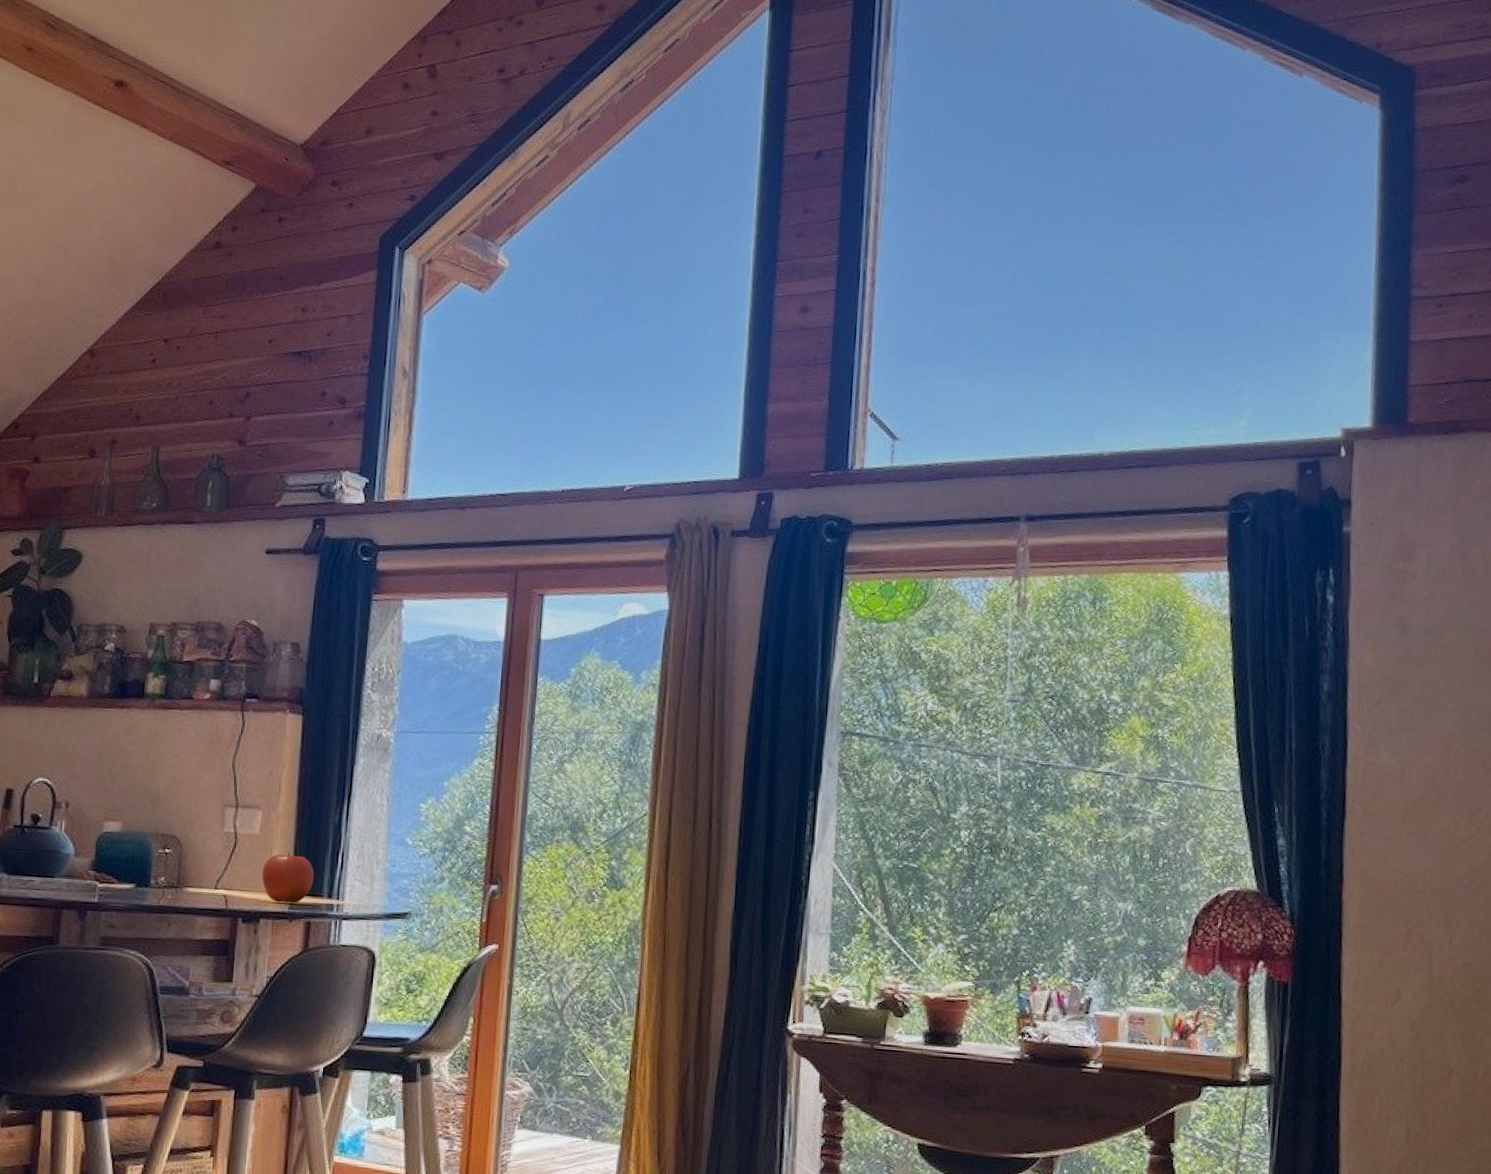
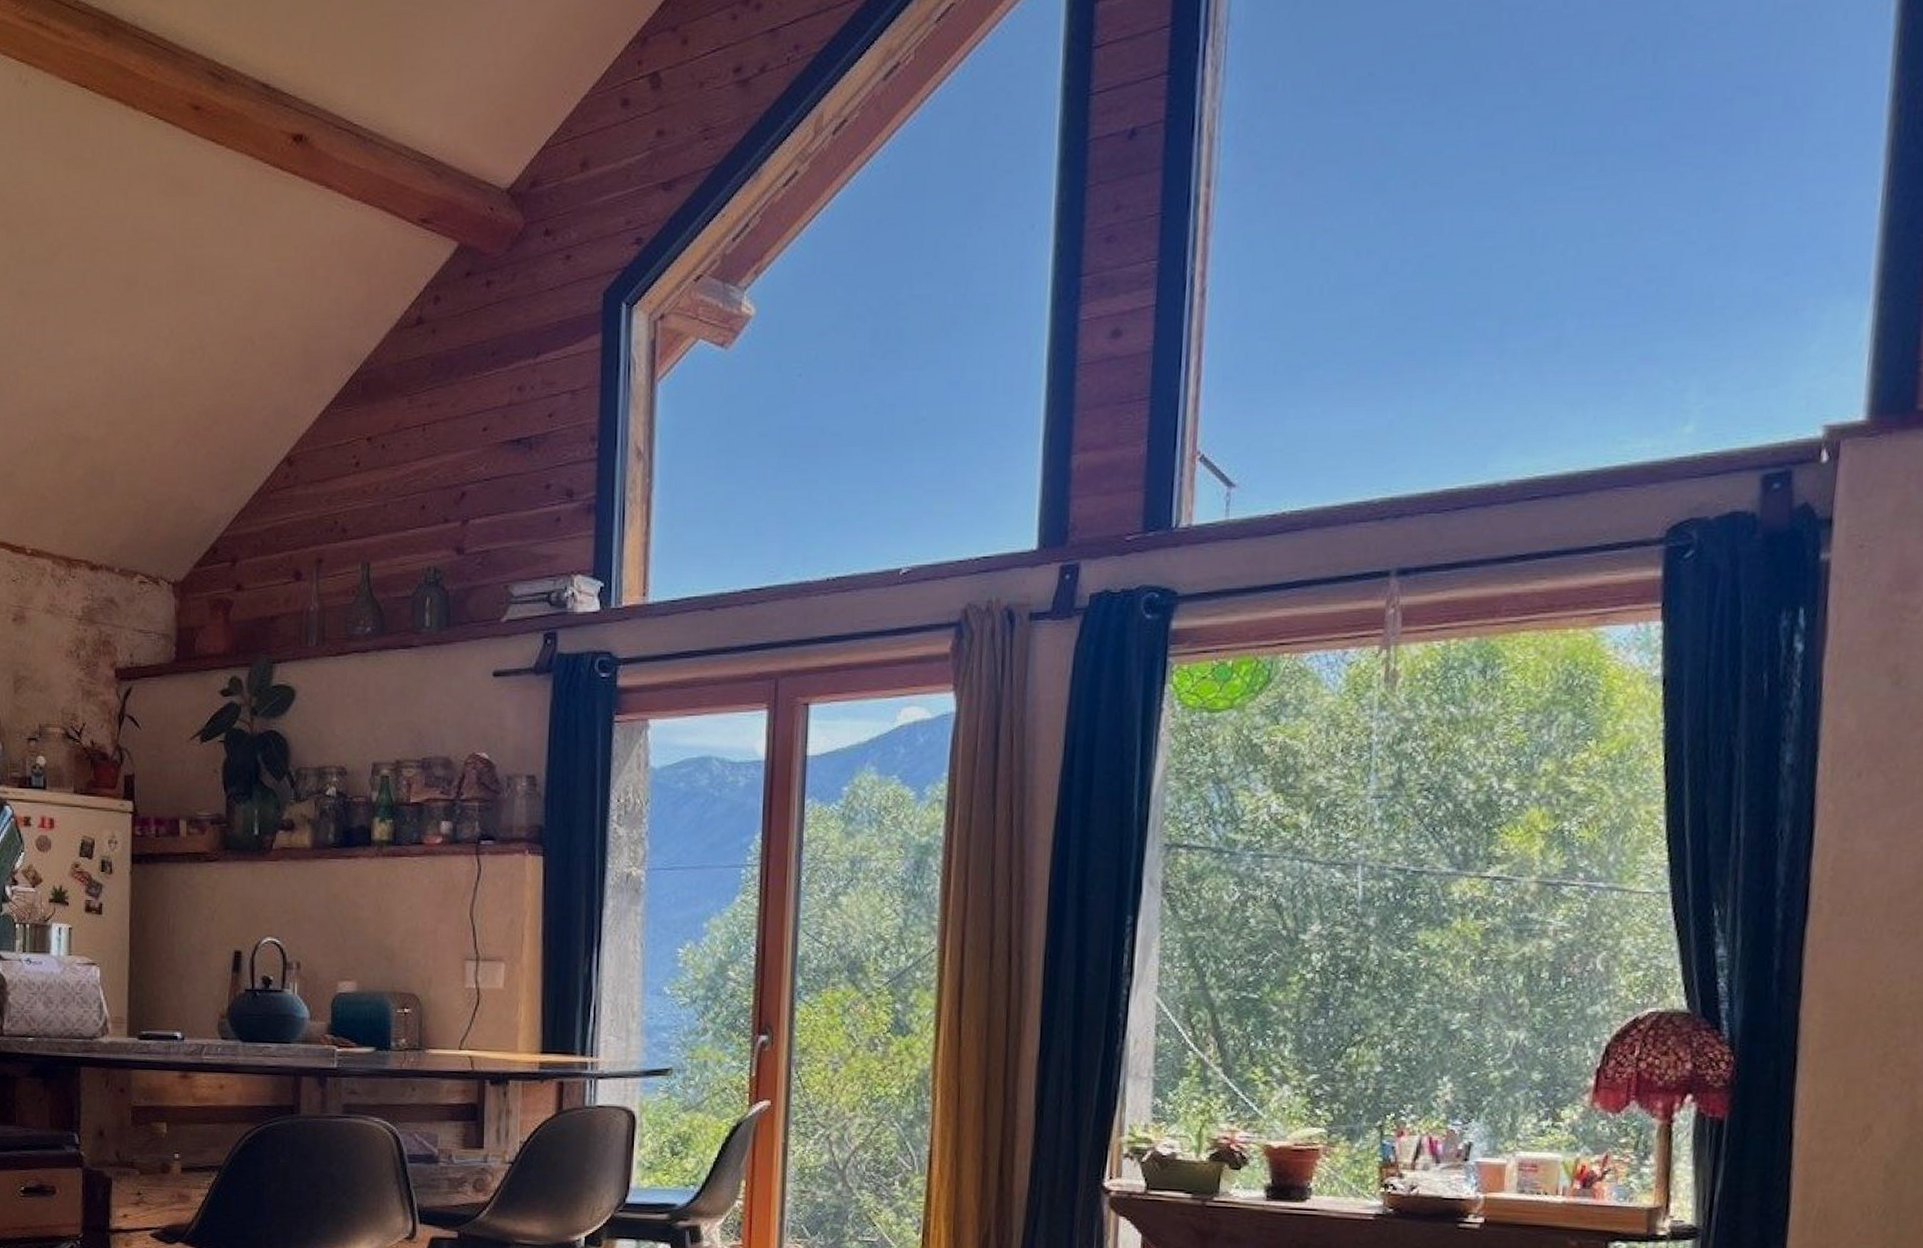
fruit: present [262,852,314,904] -> none [508,1007,565,1063]

